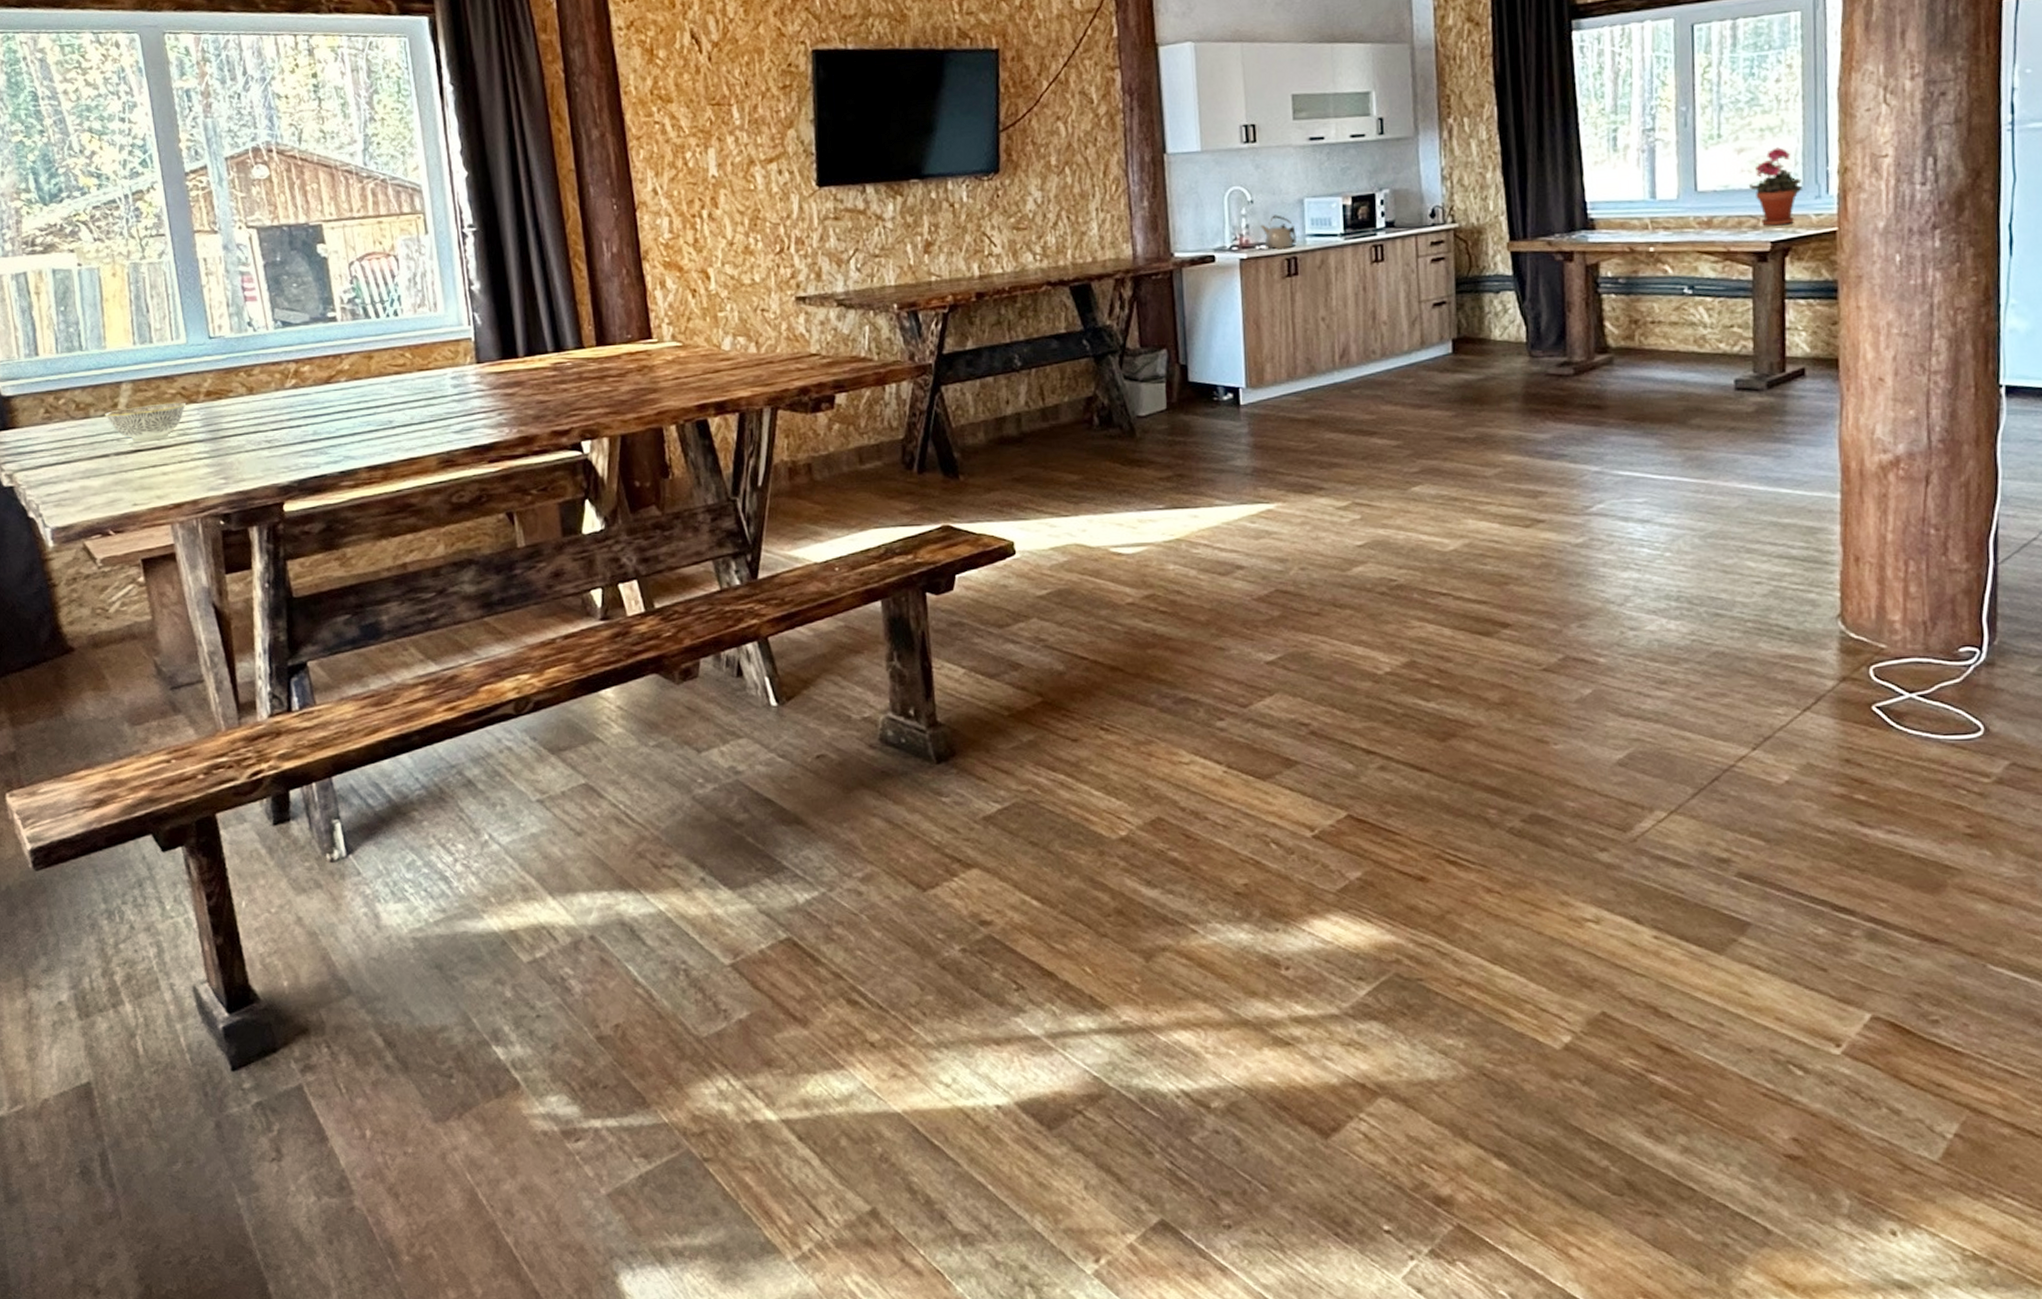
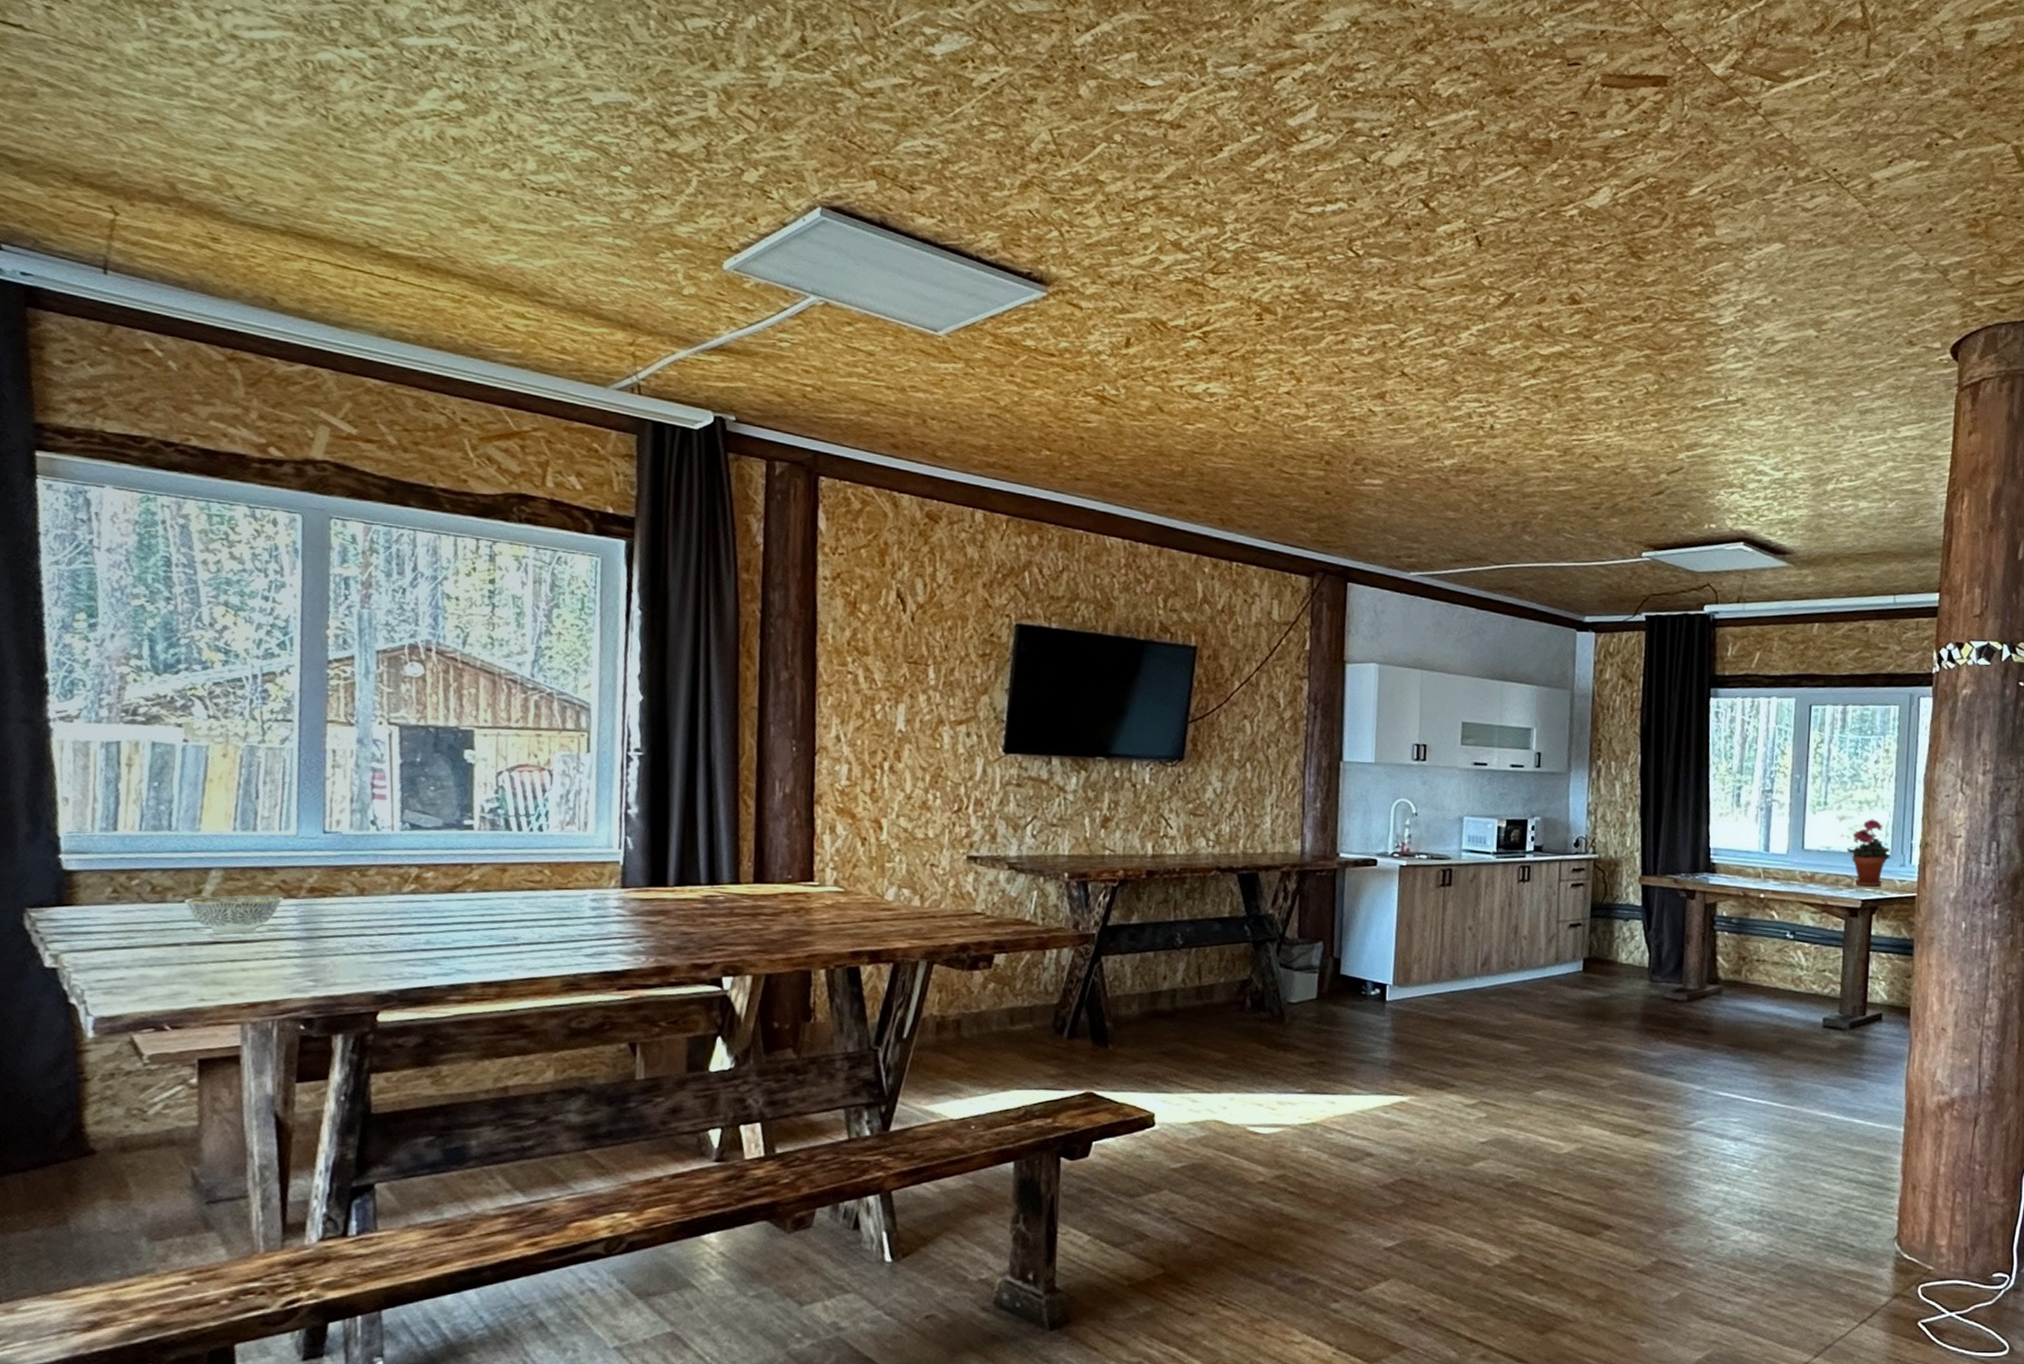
kettle: present [1260,215,1297,250] -> none [1422,828,1454,861]

